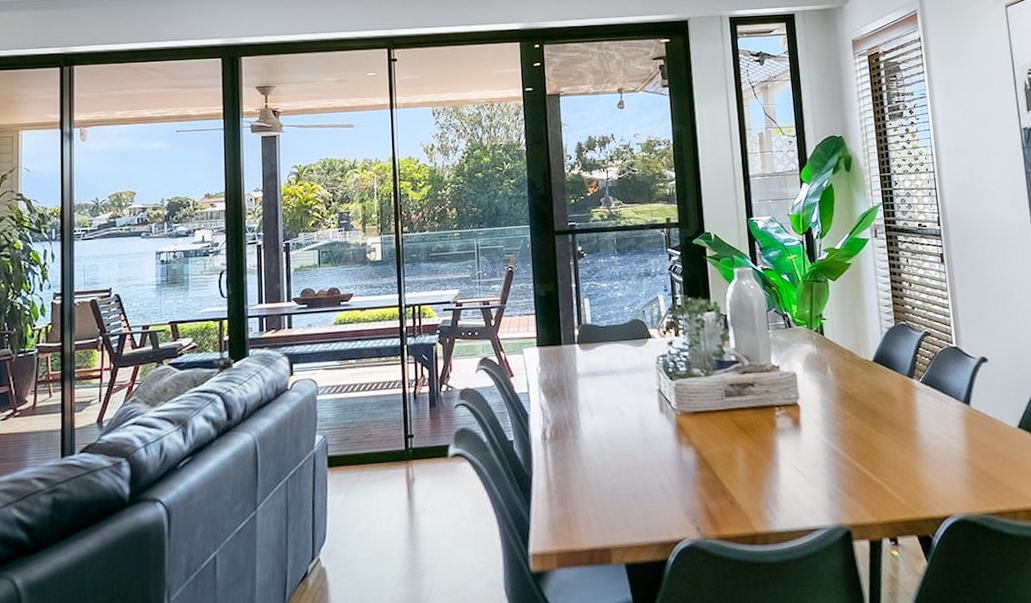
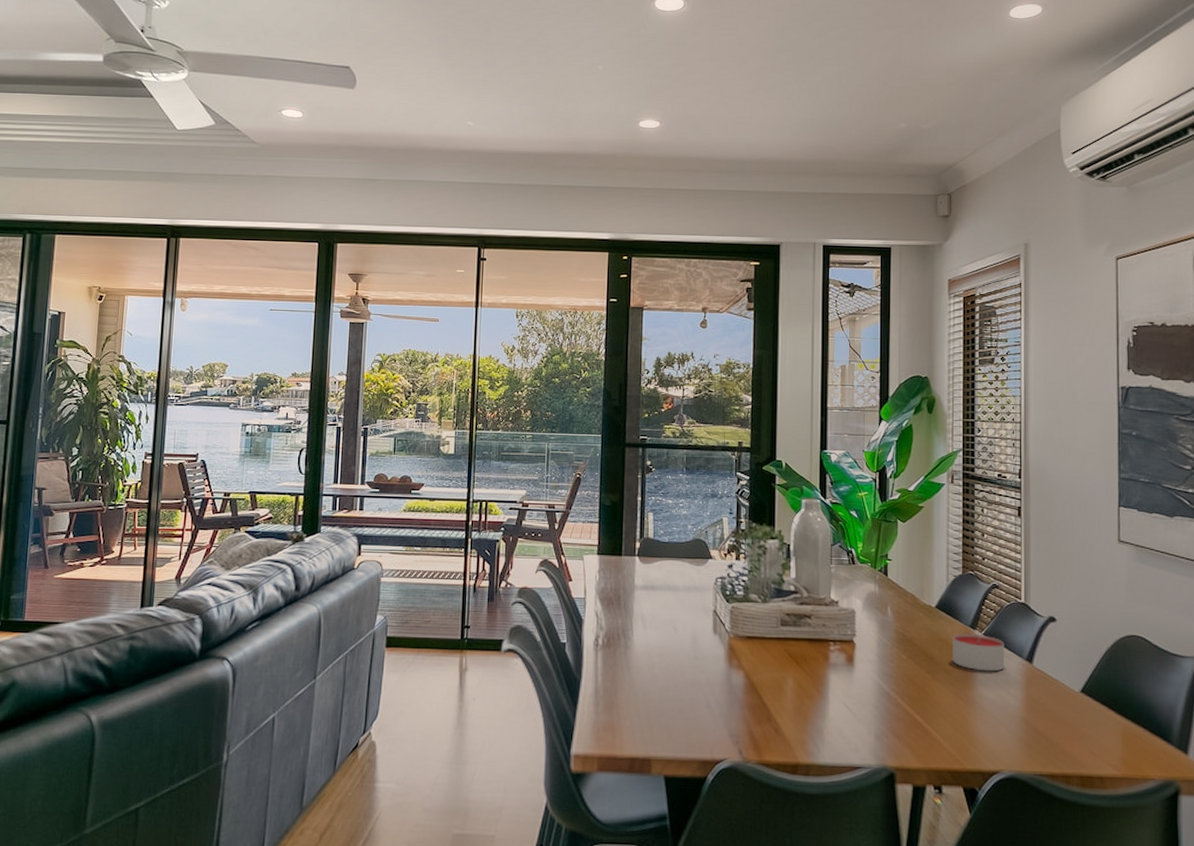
candle: none [892,382,945,419] -> present [953,633,1005,672]

